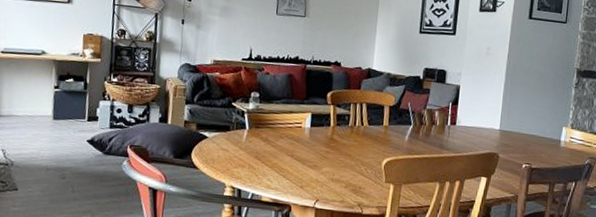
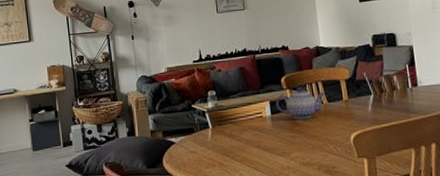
teapot: none [317,105,368,138] -> present [276,87,326,120]

